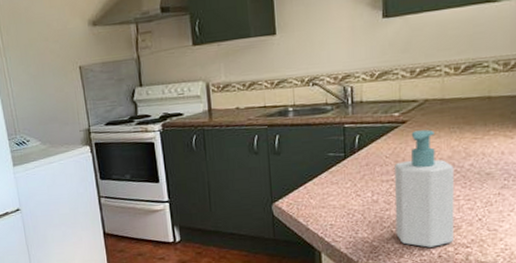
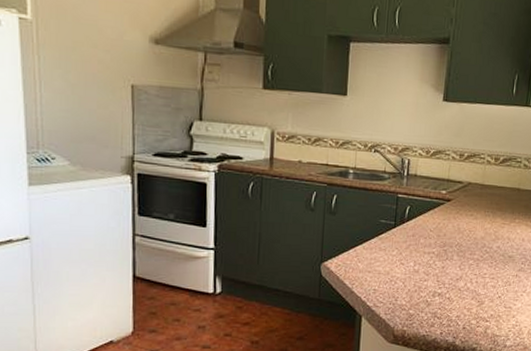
soap bottle: present [394,129,455,248] -> none [430,210,485,319]

